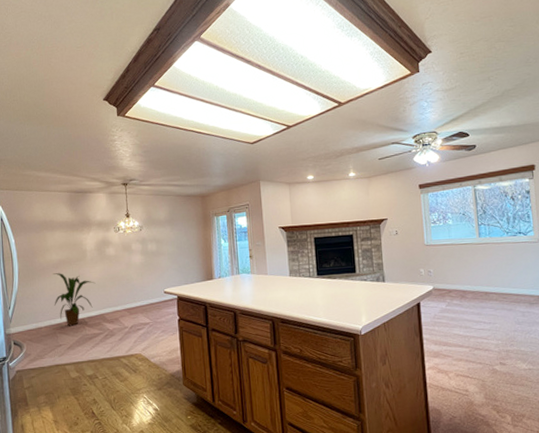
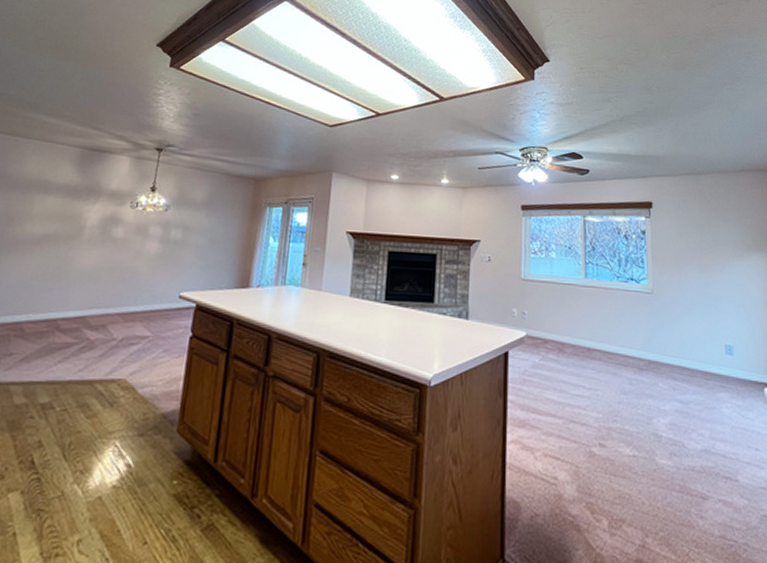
house plant: present [53,273,96,326] -> none [18,251,87,328]

